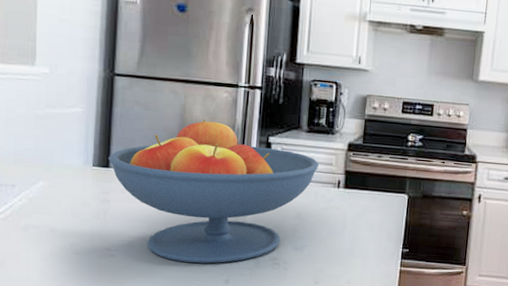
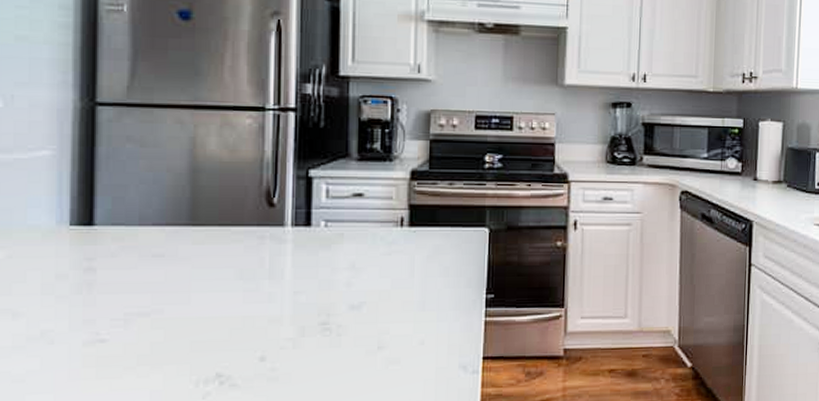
fruit bowl: present [108,119,319,264] -> none [91,154,375,340]

